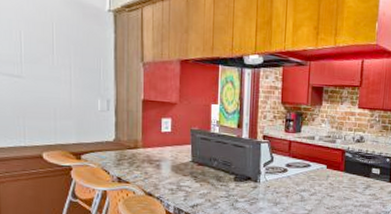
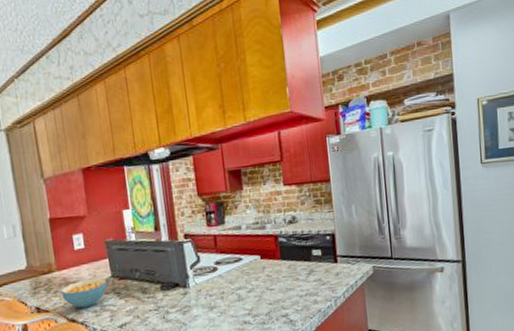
cereal bowl: none [143,160,187,185] -> present [61,277,107,308]

